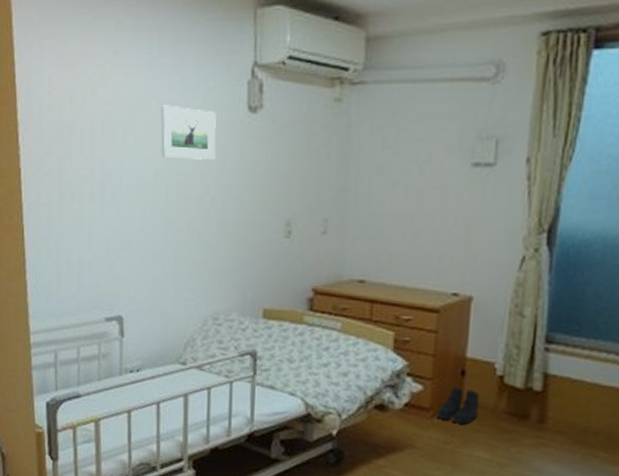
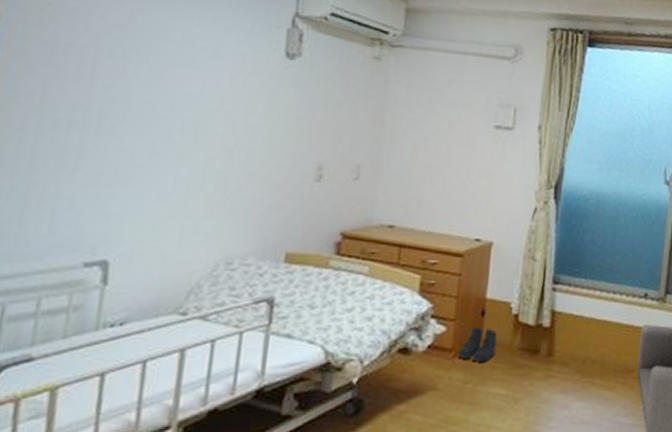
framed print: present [160,105,216,160] -> none [181,39,250,100]

